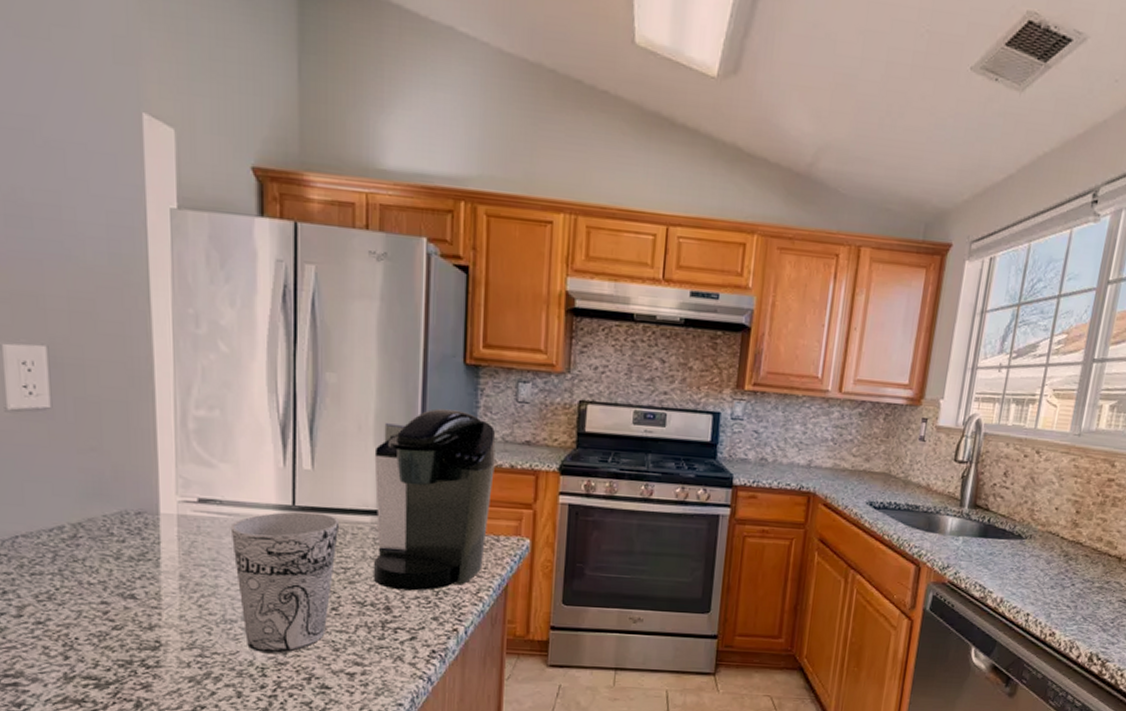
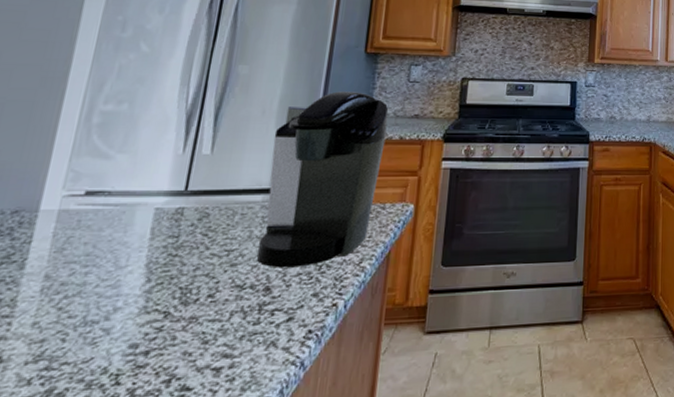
cup: present [230,511,340,653] -> none [104,196,231,356]

